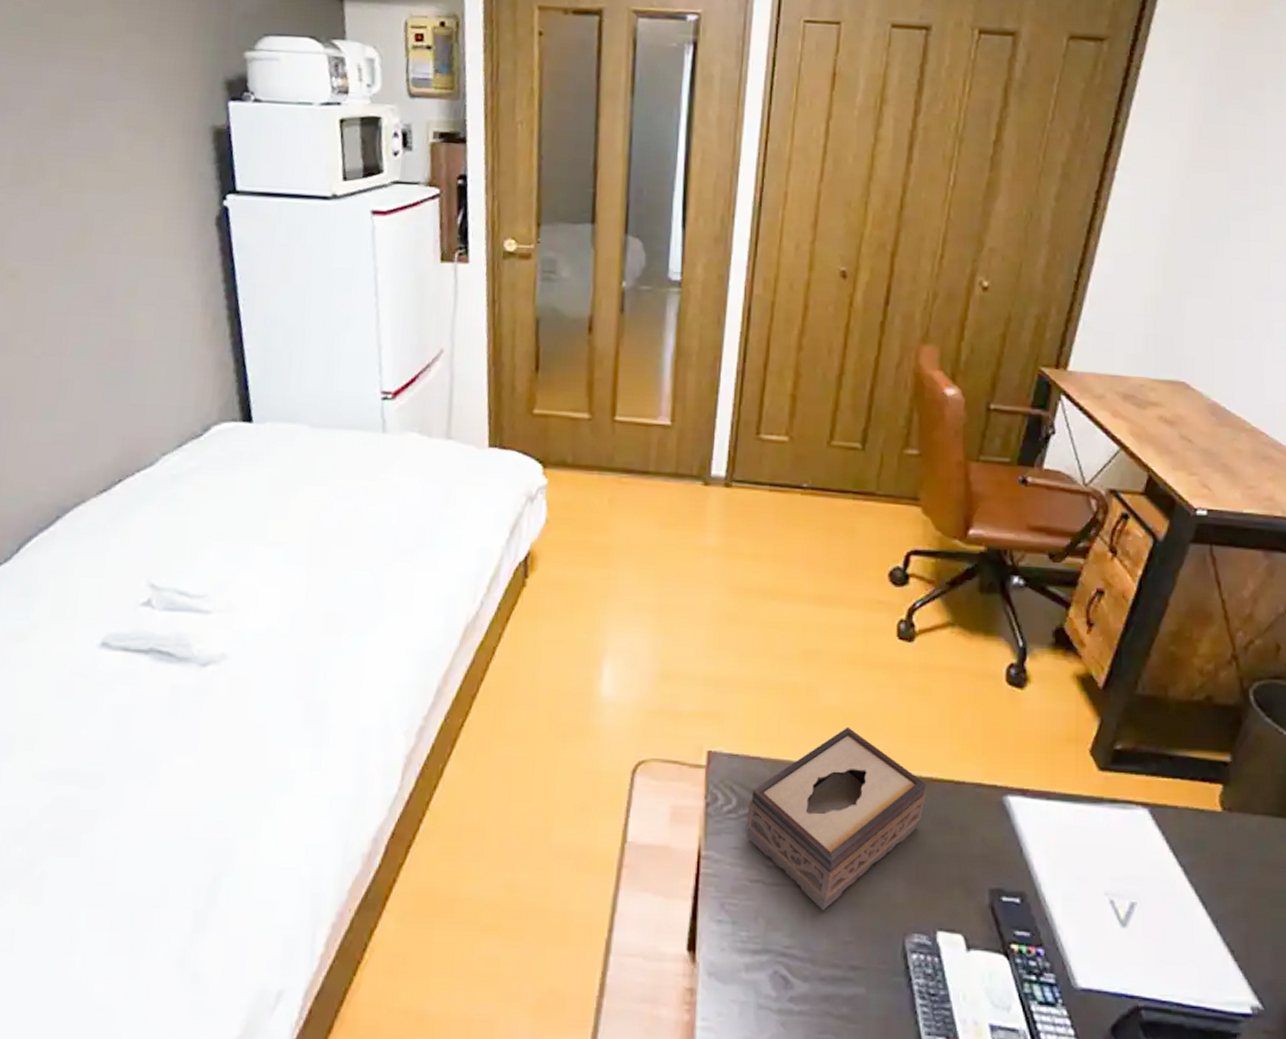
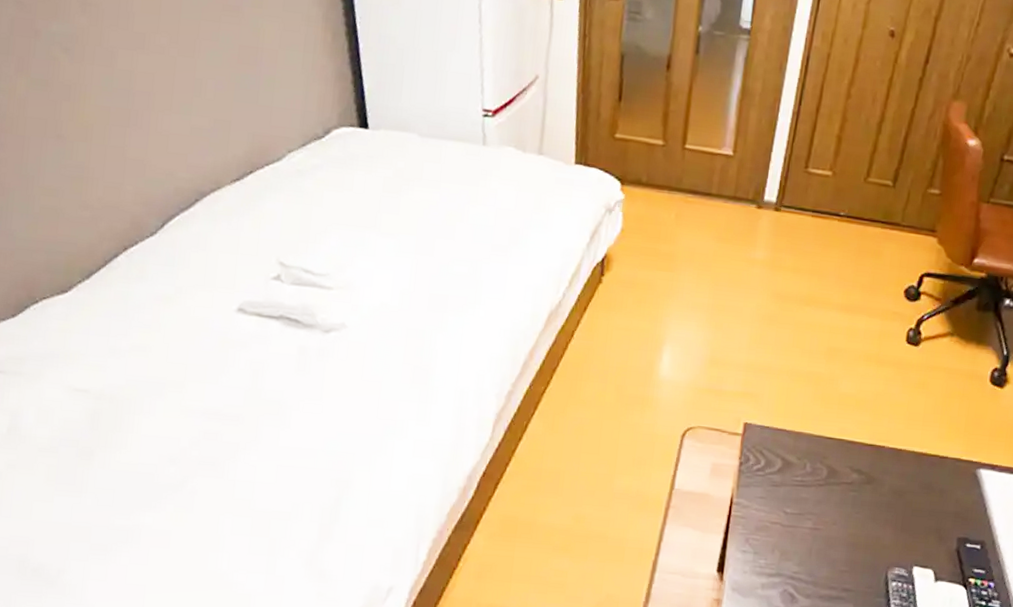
tissue box: present [746,726,926,910] -> none [770,409,917,547]

